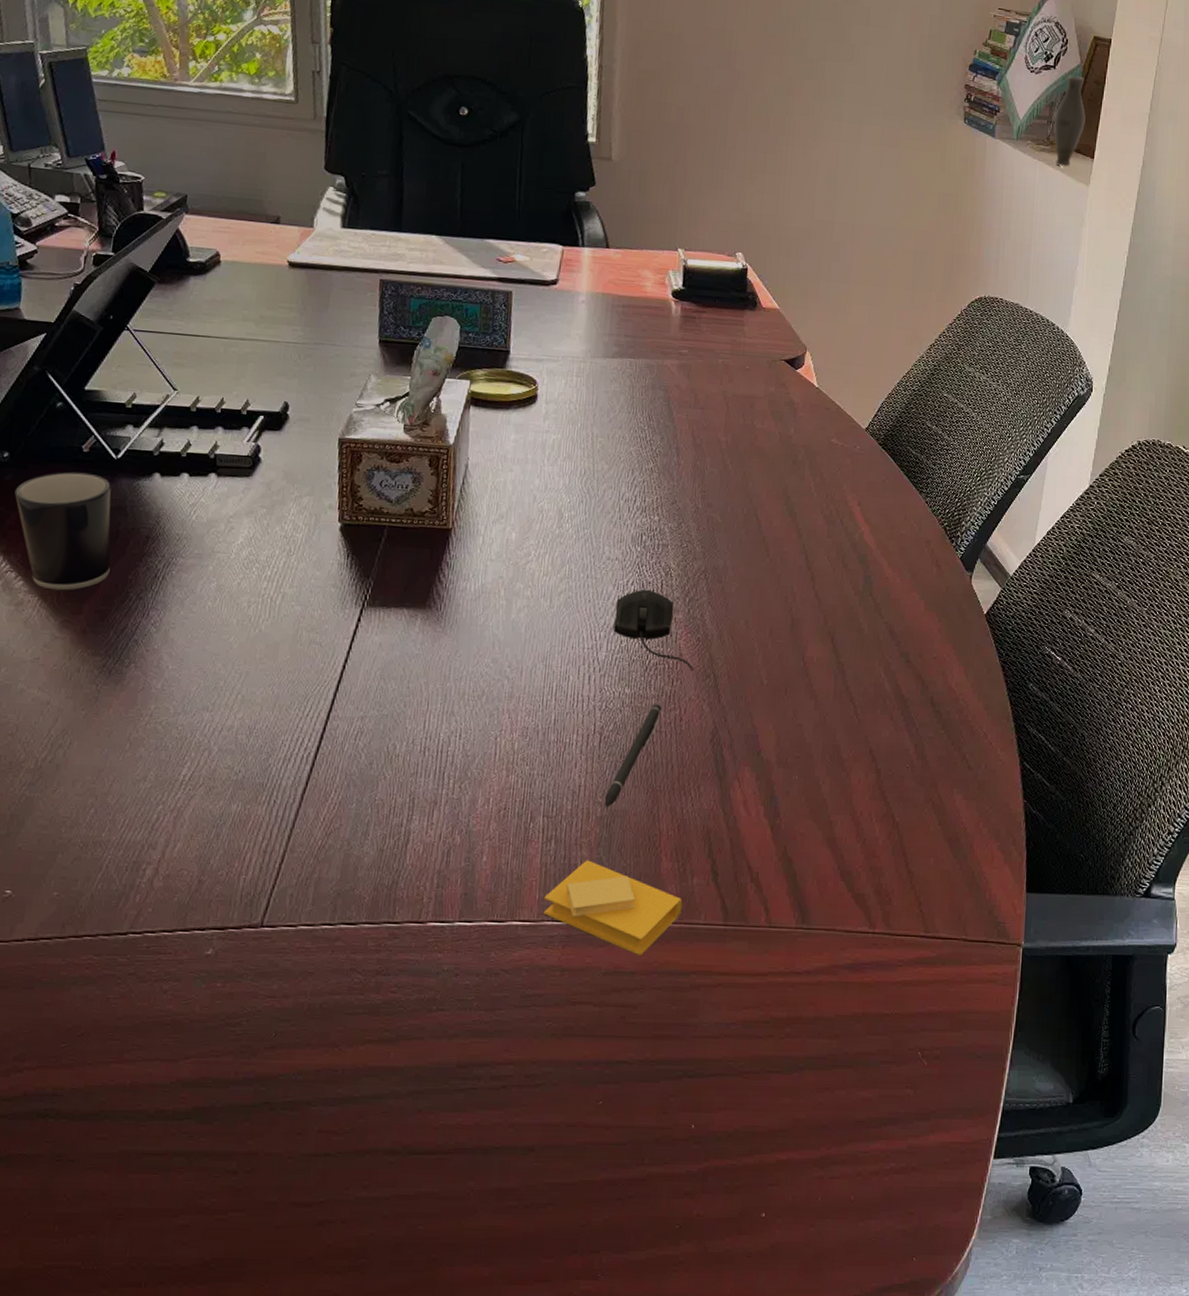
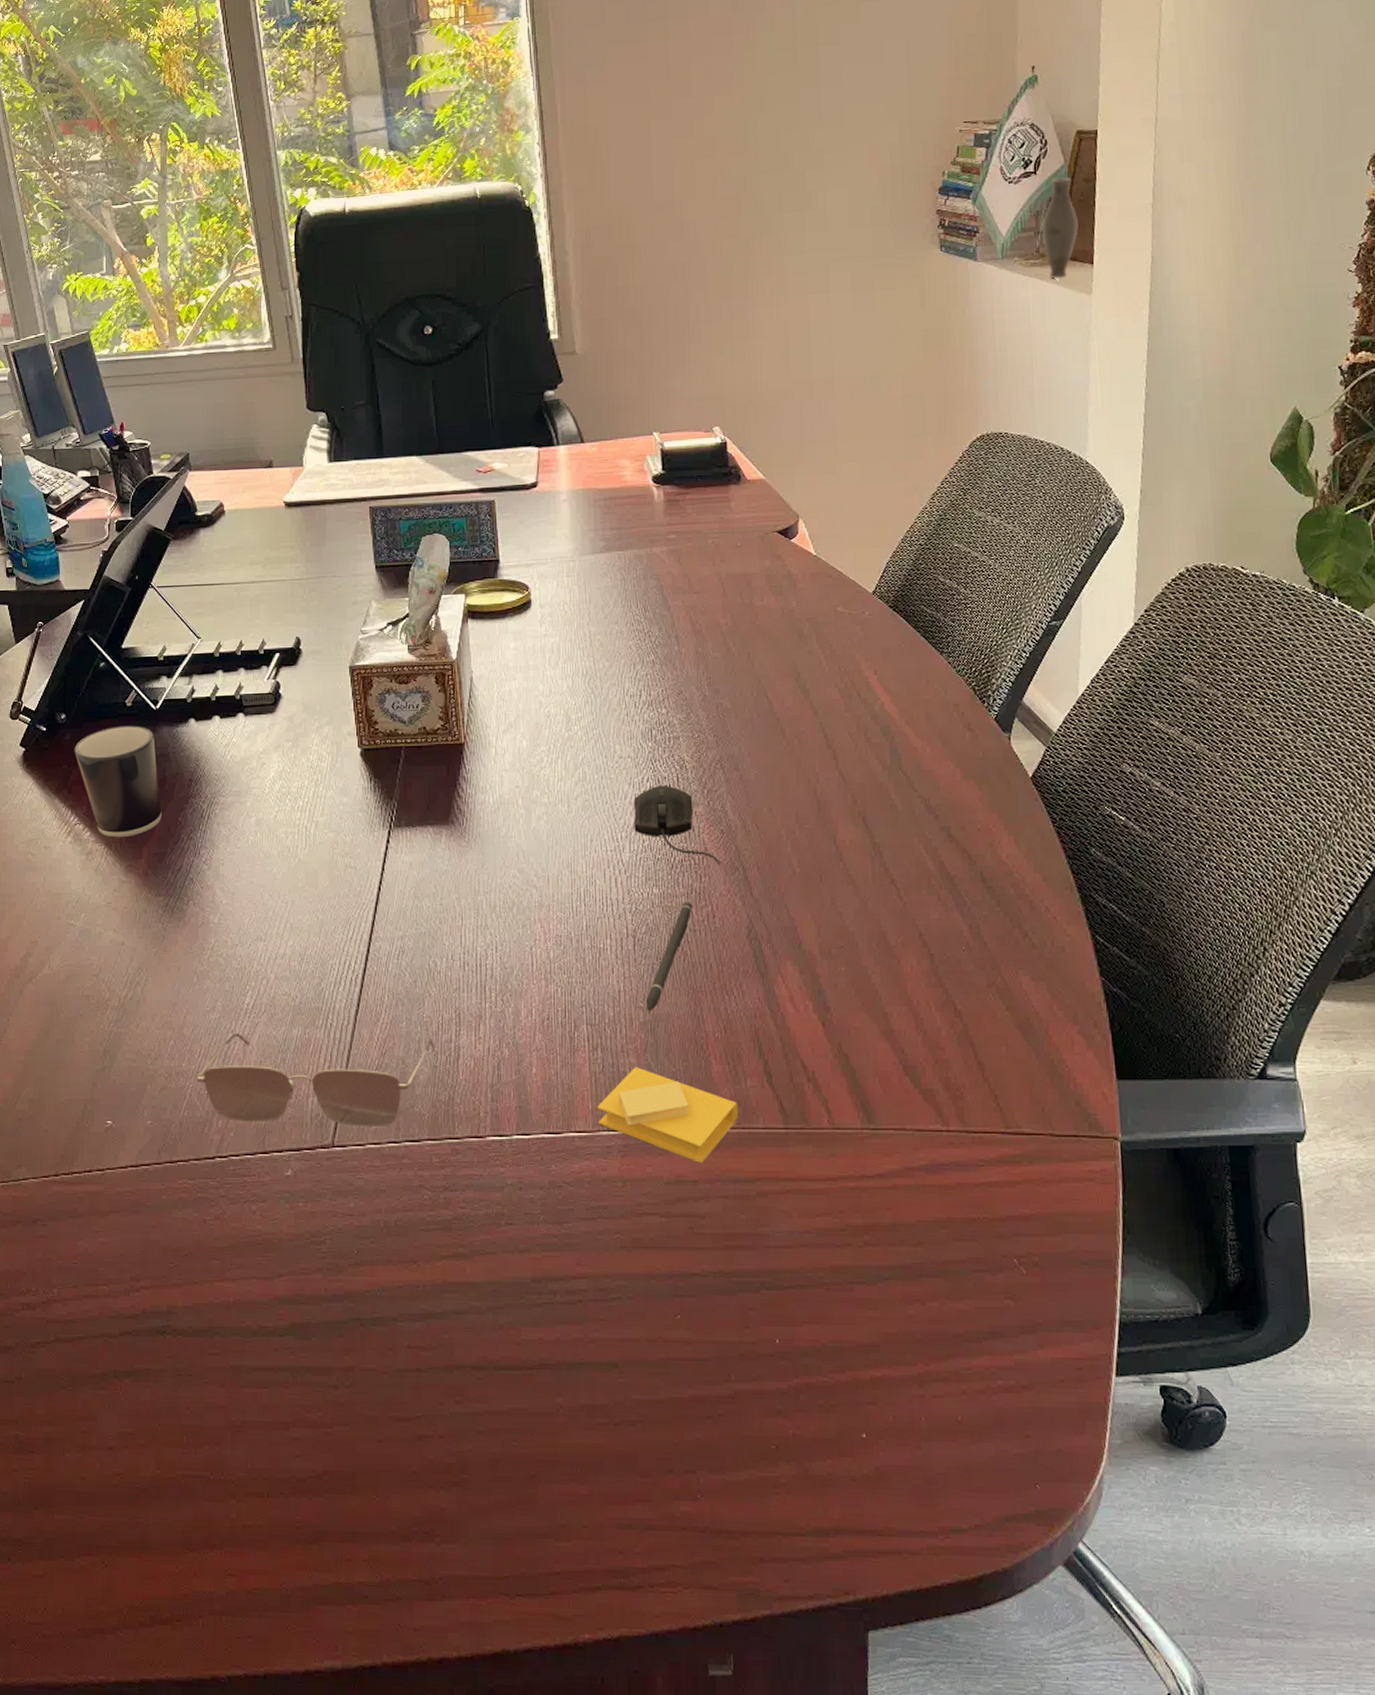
eyeglasses: none [115,805,384,909] -> present [196,1034,435,1128]

